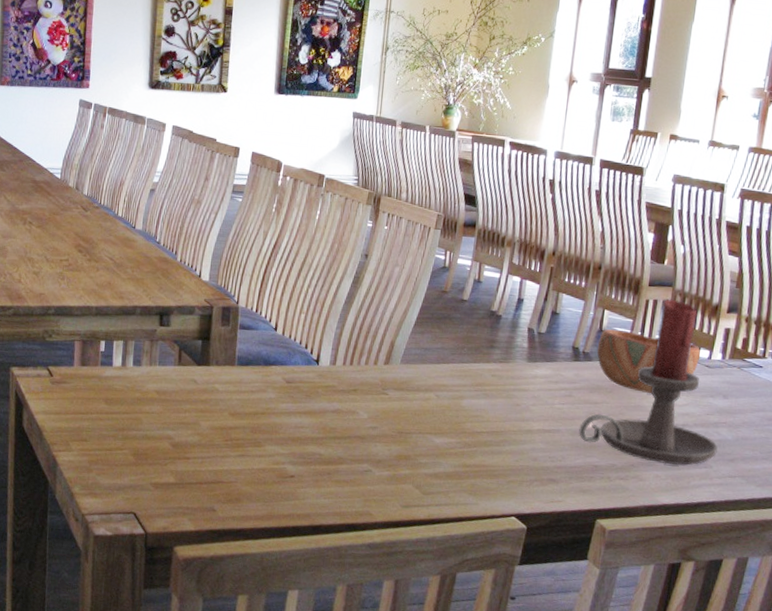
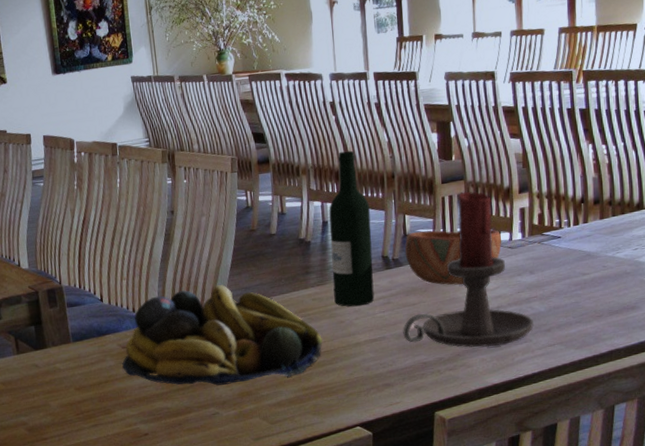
fruit bowl: none [282,337,494,450] -> present [122,285,323,386]
wine bottle: none [514,231,570,393] -> present [329,150,375,307]

